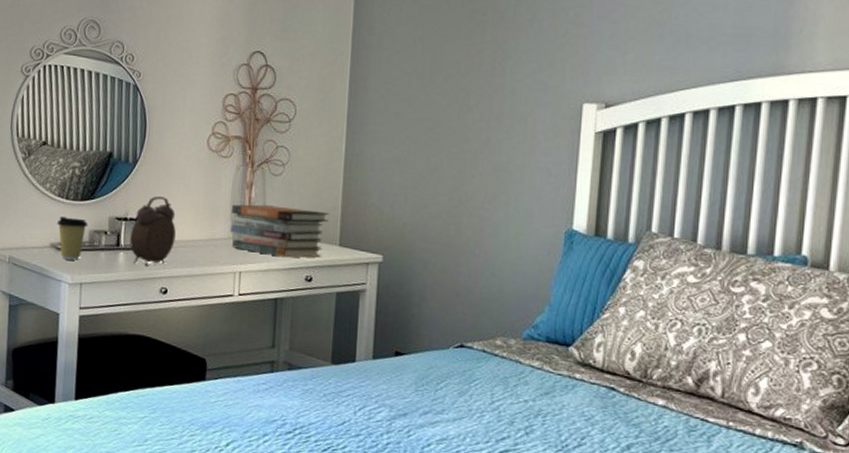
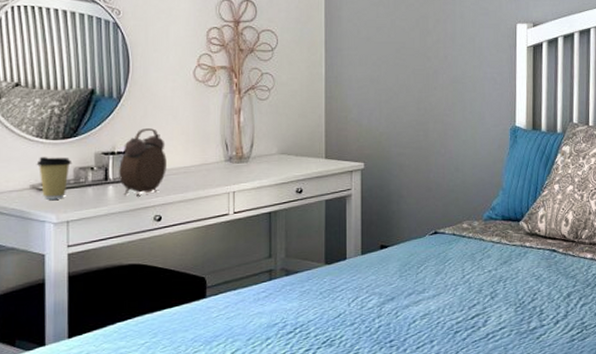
book stack: present [229,204,329,258] -> none [221,128,314,174]

